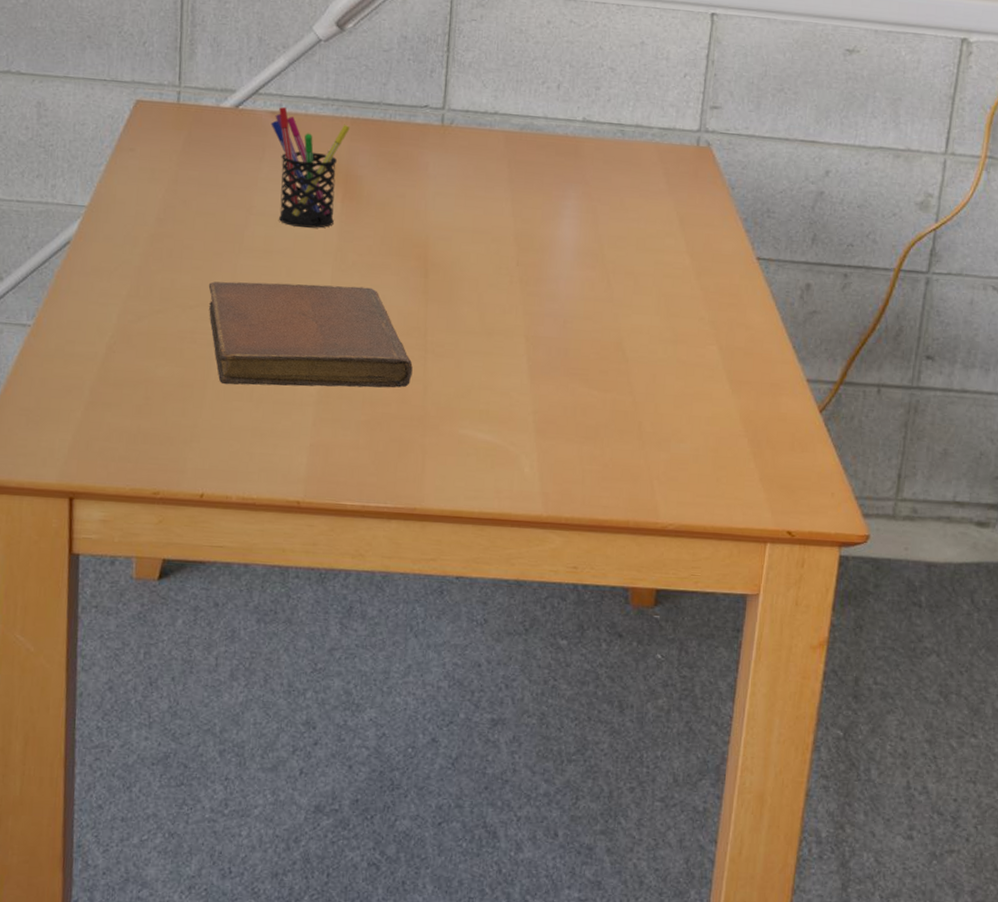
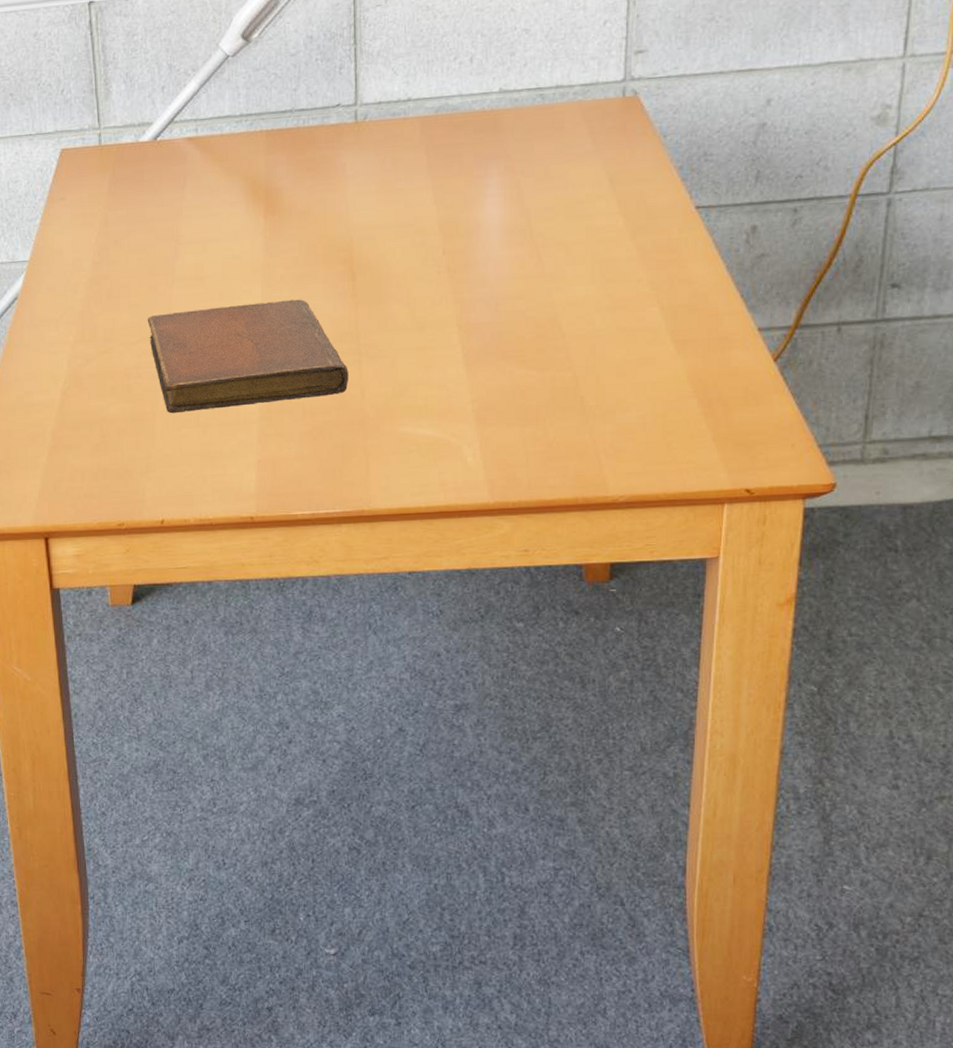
pen holder: present [271,106,350,228] -> none [189,130,265,250]

